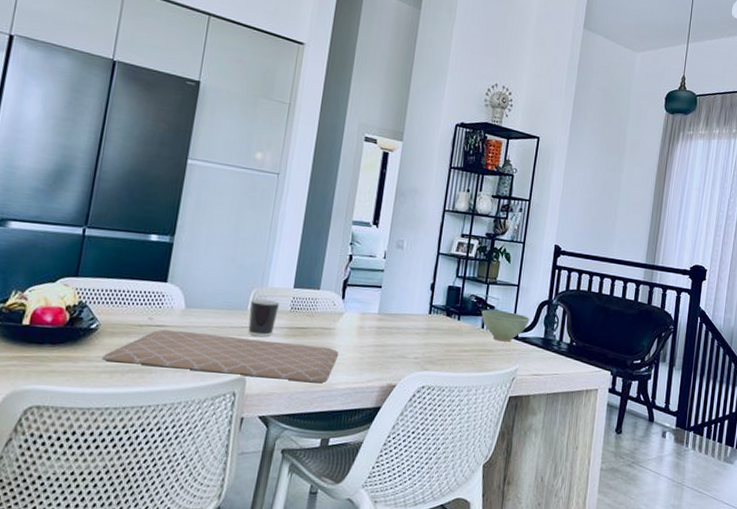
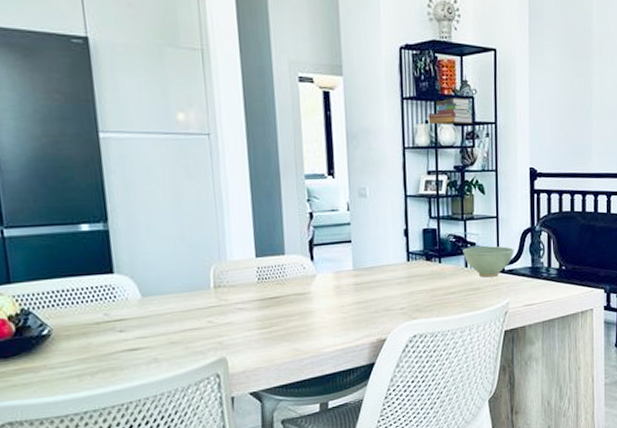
placemat: present [102,329,339,383] -> none [64,313,320,366]
mug: present [248,299,279,337] -> none [212,274,245,315]
books: none [470,172,510,198] -> present [428,98,472,125]

